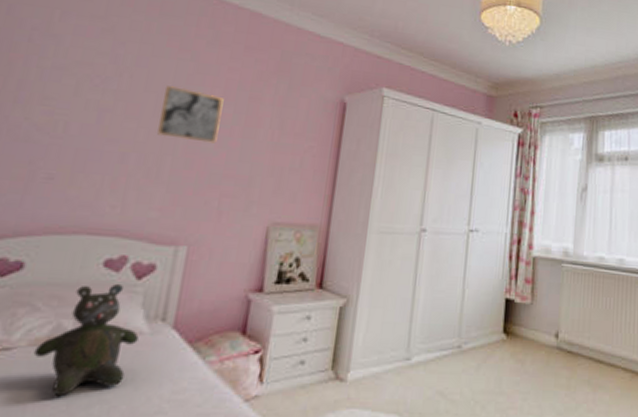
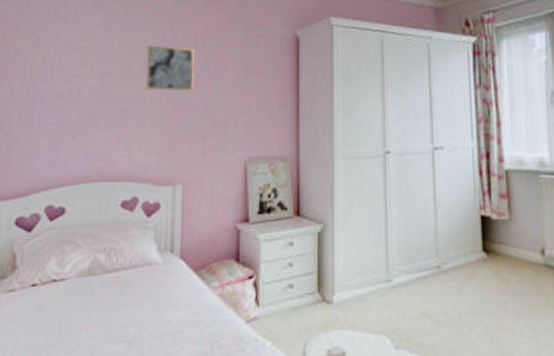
teddy bear: present [33,283,139,397] -> none [81,221,155,319]

